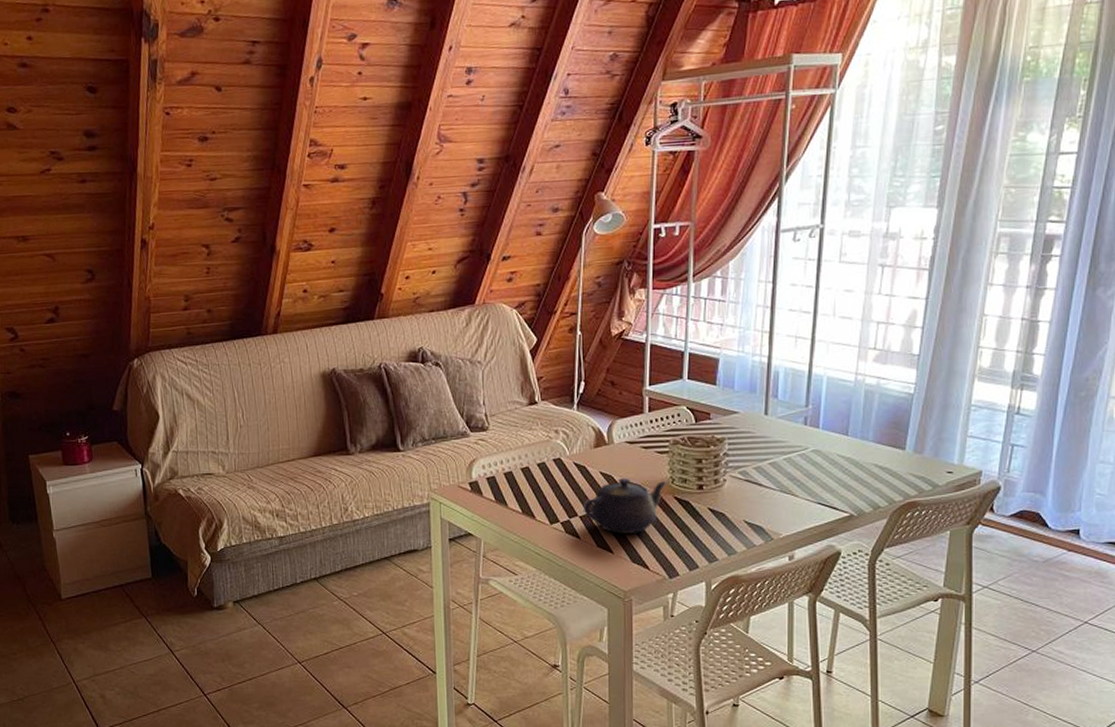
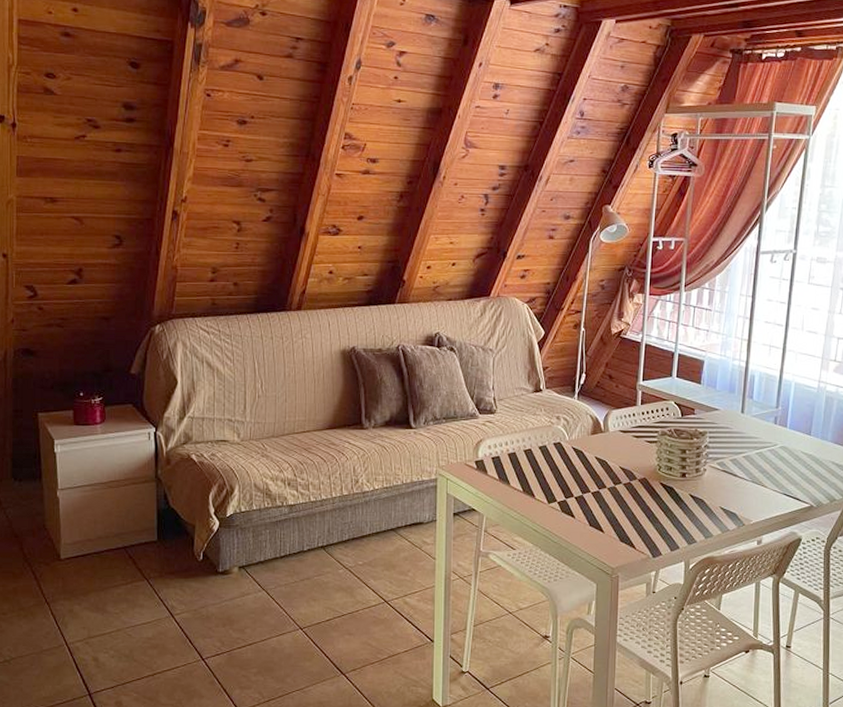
teapot: present [583,477,667,534] -> none [578,463,655,515]

